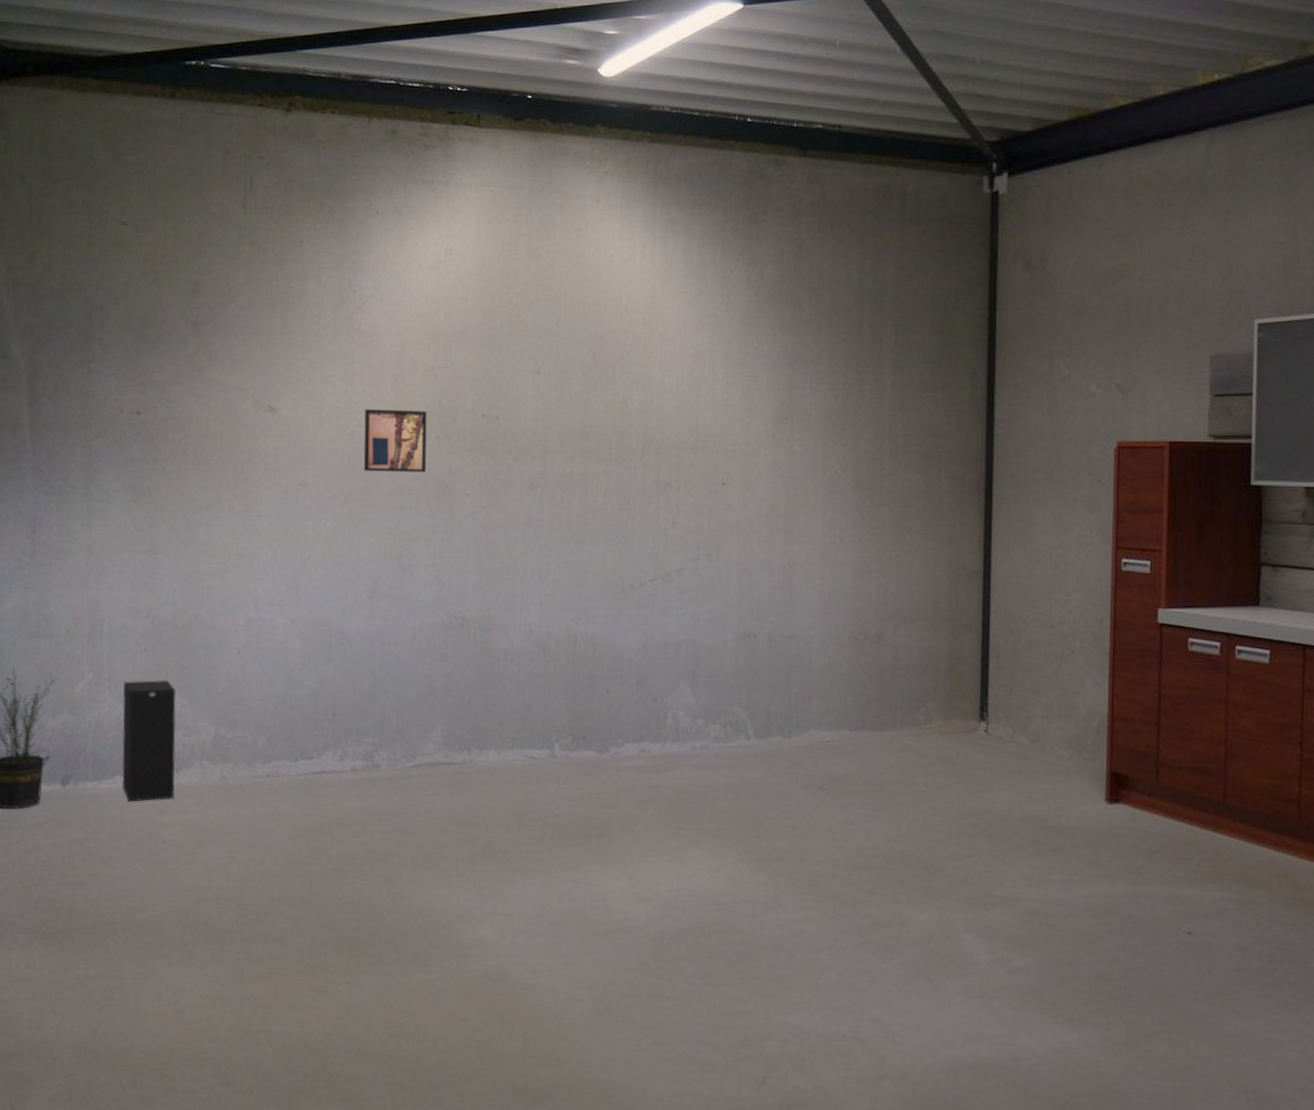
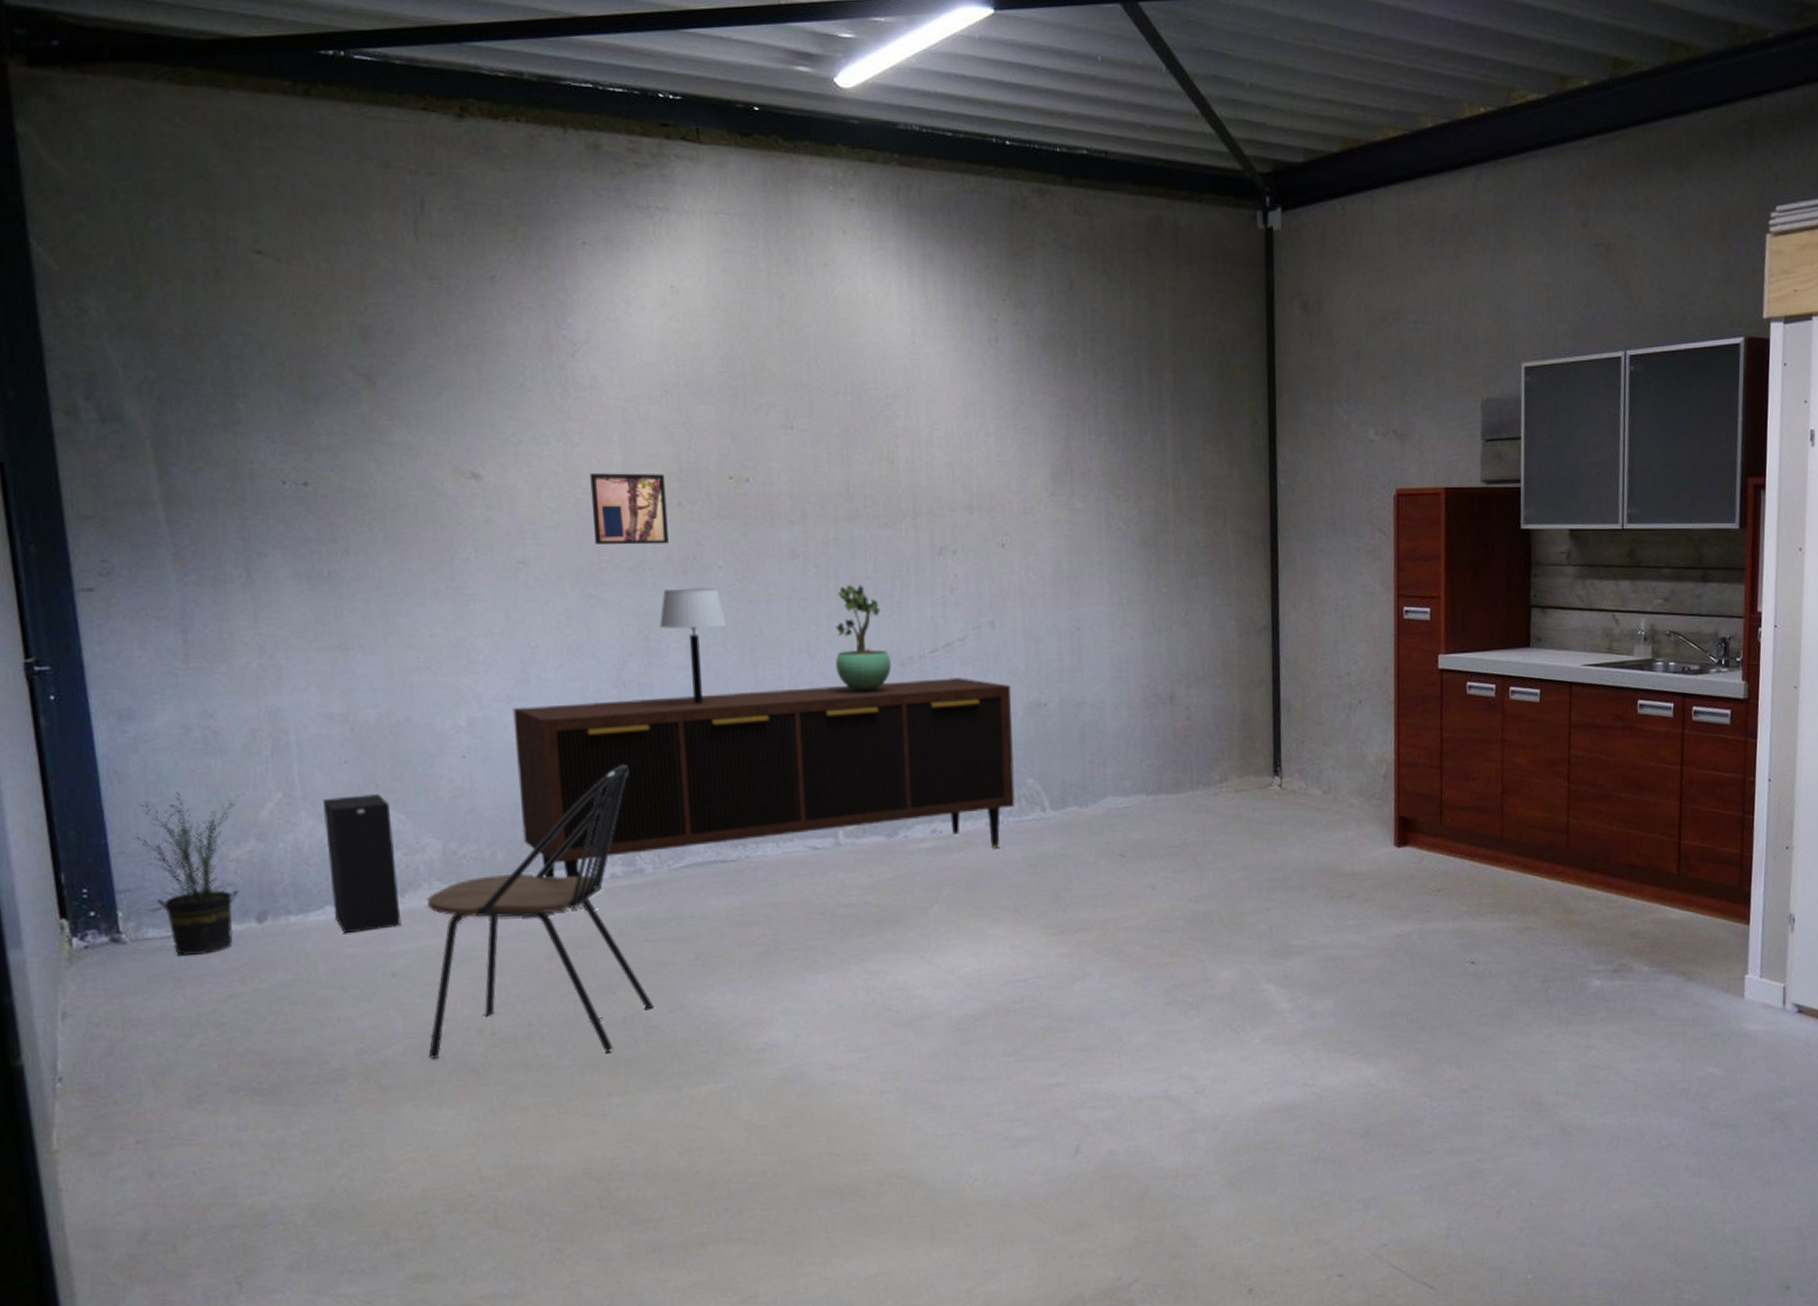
chair: none [184,668,379,933] -> present [427,764,654,1060]
sideboard: none [280,606,724,796] -> present [513,678,1015,908]
table lamp: none [412,512,469,618] -> present [660,587,726,705]
potted plant: none [563,515,614,615] -> present [835,584,892,693]

